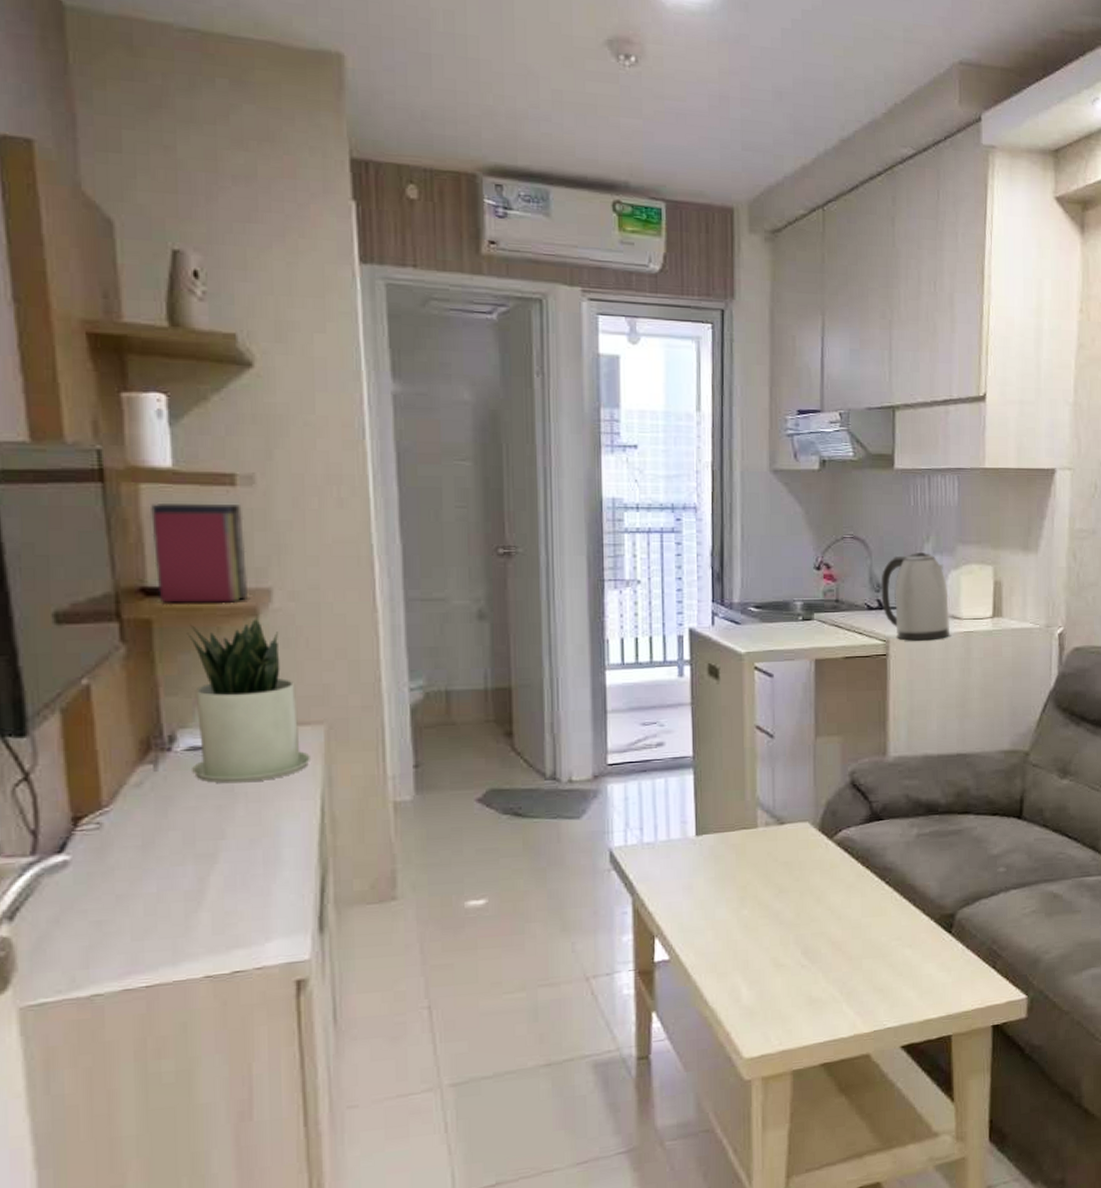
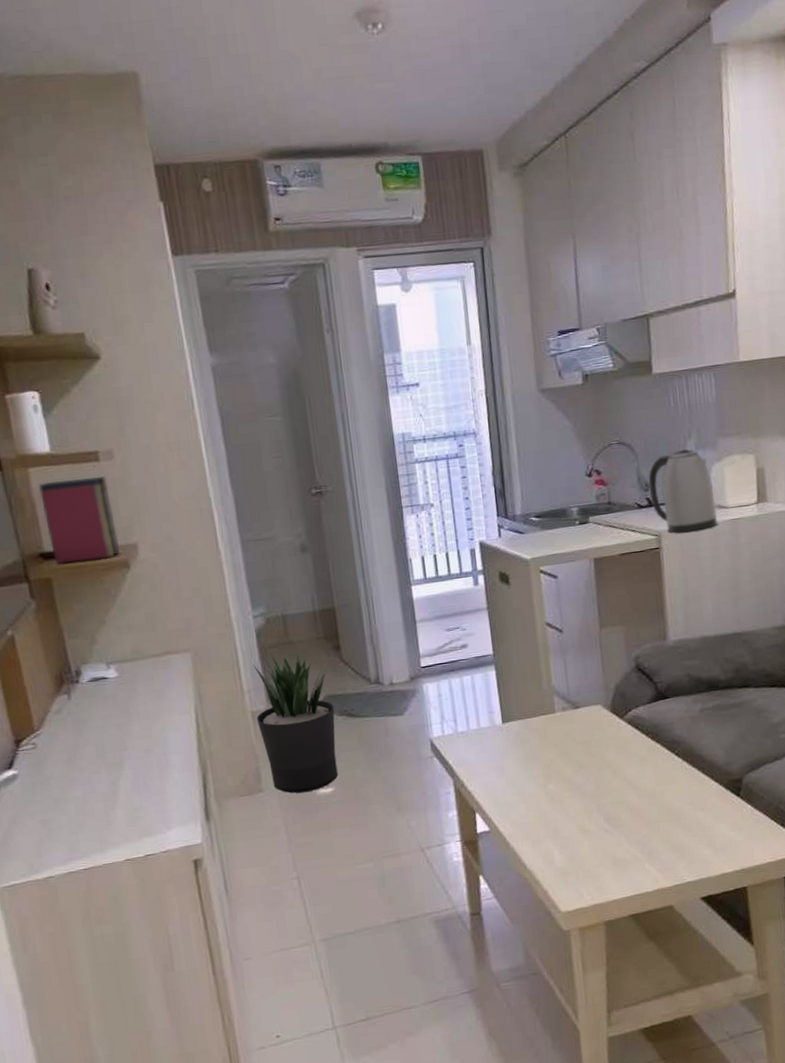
planter: present [187,617,312,784] -> none [78,568,184,706]
planter: none [400,728,498,904] -> present [253,649,338,793]

